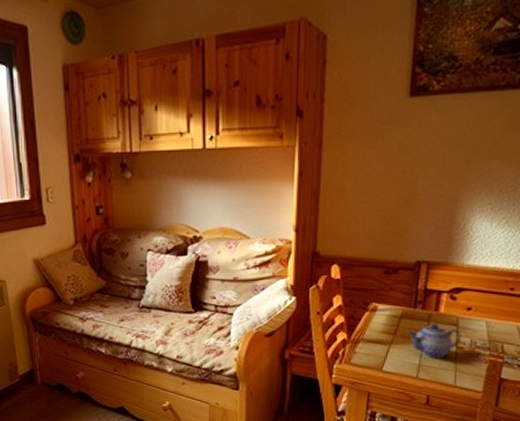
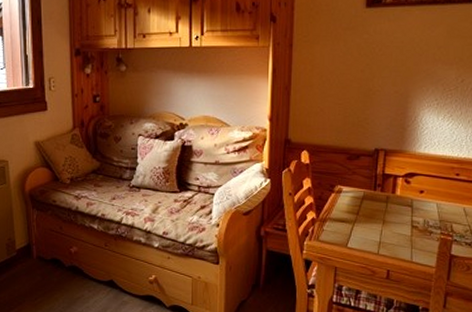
teapot: present [408,324,461,359] -> none [369,205,415,236]

